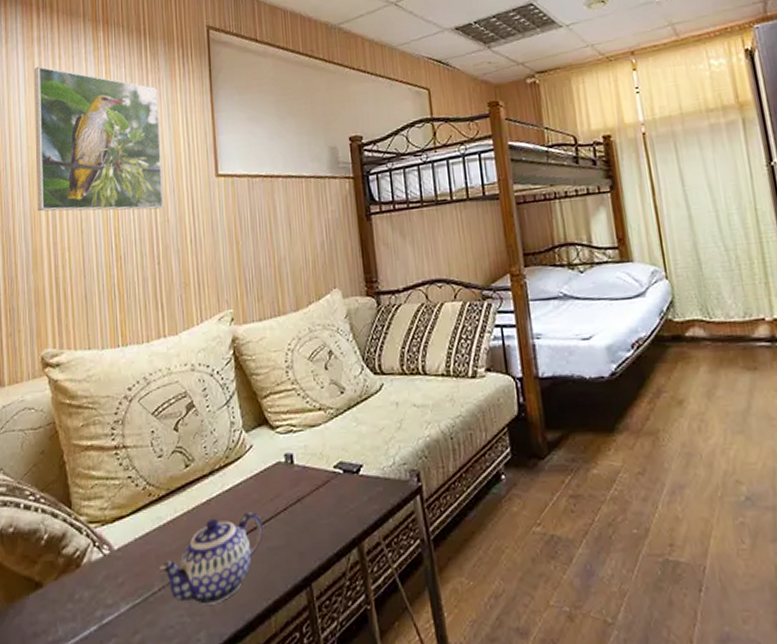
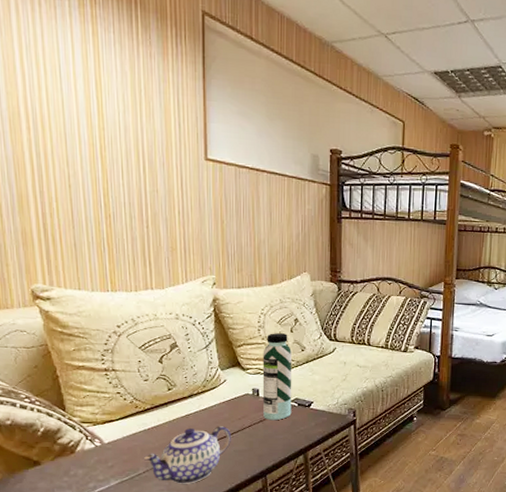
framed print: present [34,66,164,212] -> none [10,8,154,179]
water bottle: none [293,372,337,498] -> present [262,333,292,421]

